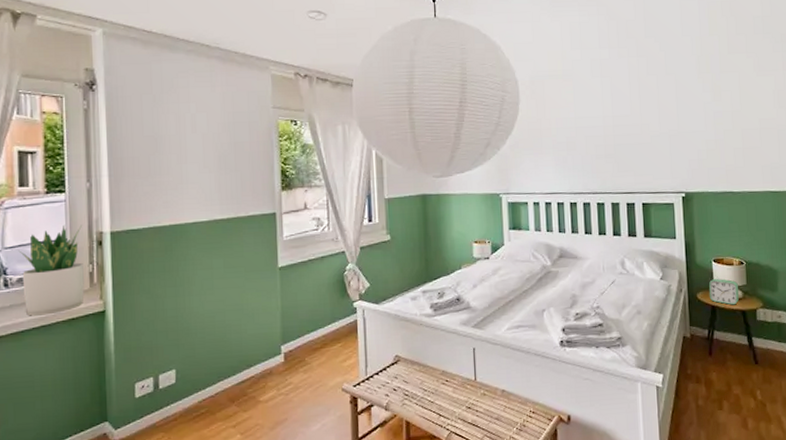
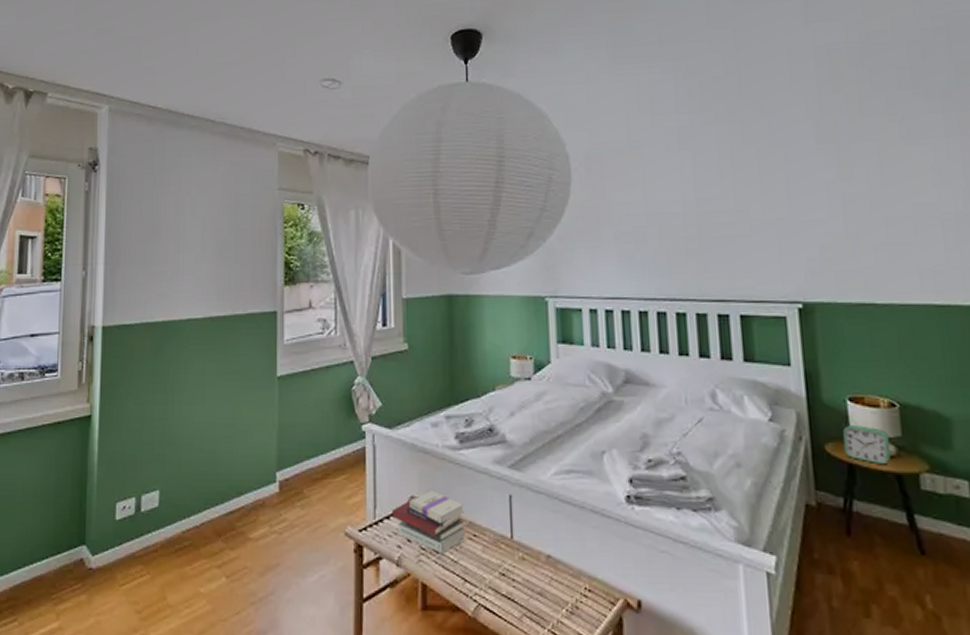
planter: present [18,224,84,316] -> none [12,316,75,416]
books: none [380,349,439,398] -> present [391,490,465,554]

